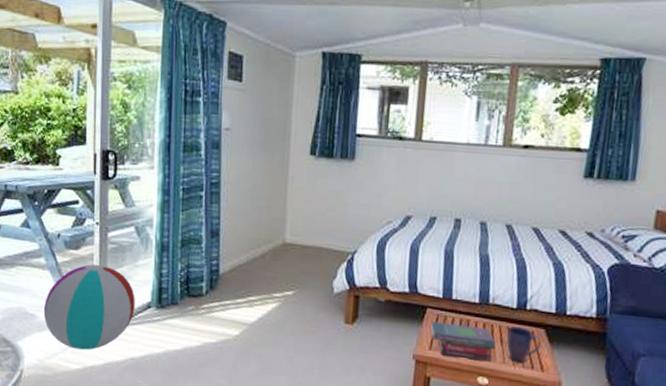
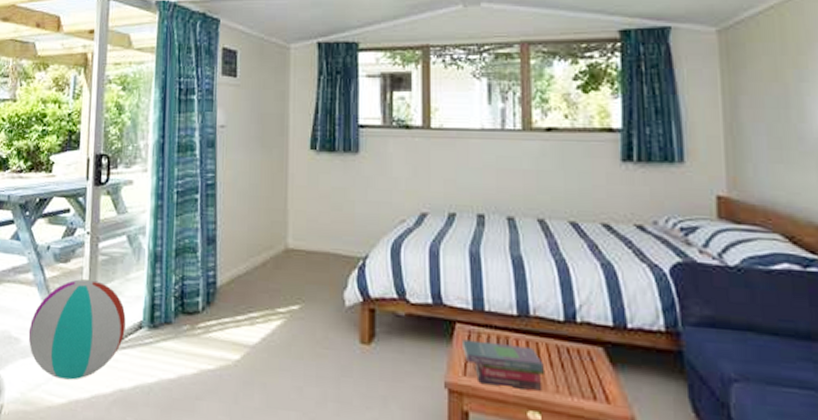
mug: present [505,326,541,362] -> none [556,344,601,391]

